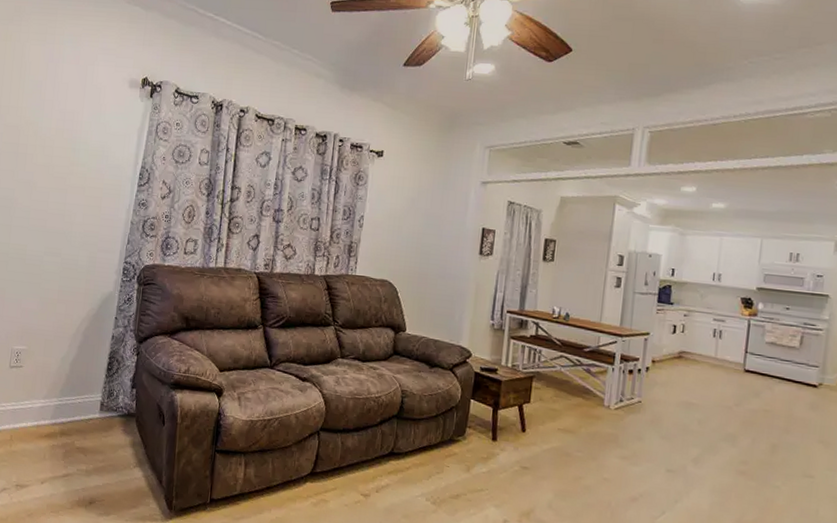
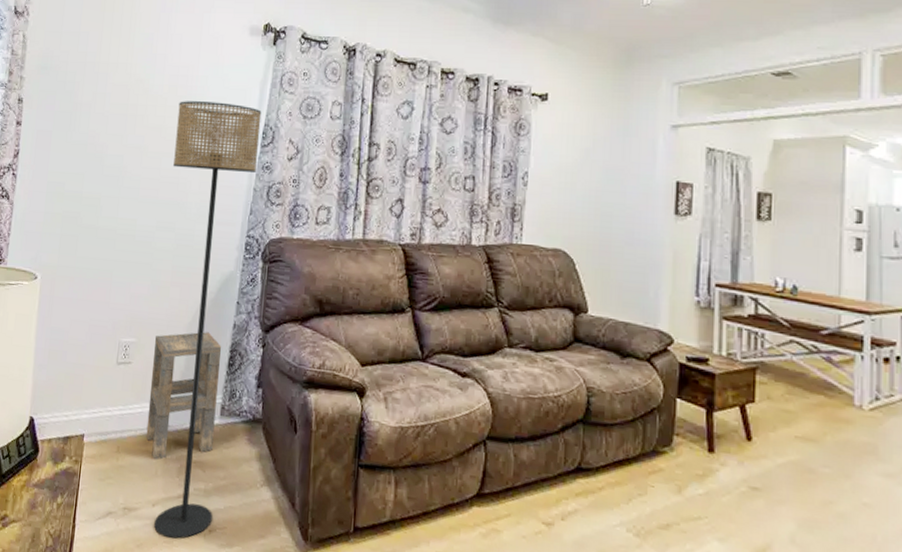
side table: none [35,342,102,447] -> present [146,332,222,461]
floor lamp: none [43,143,139,510] -> present [154,101,262,540]

